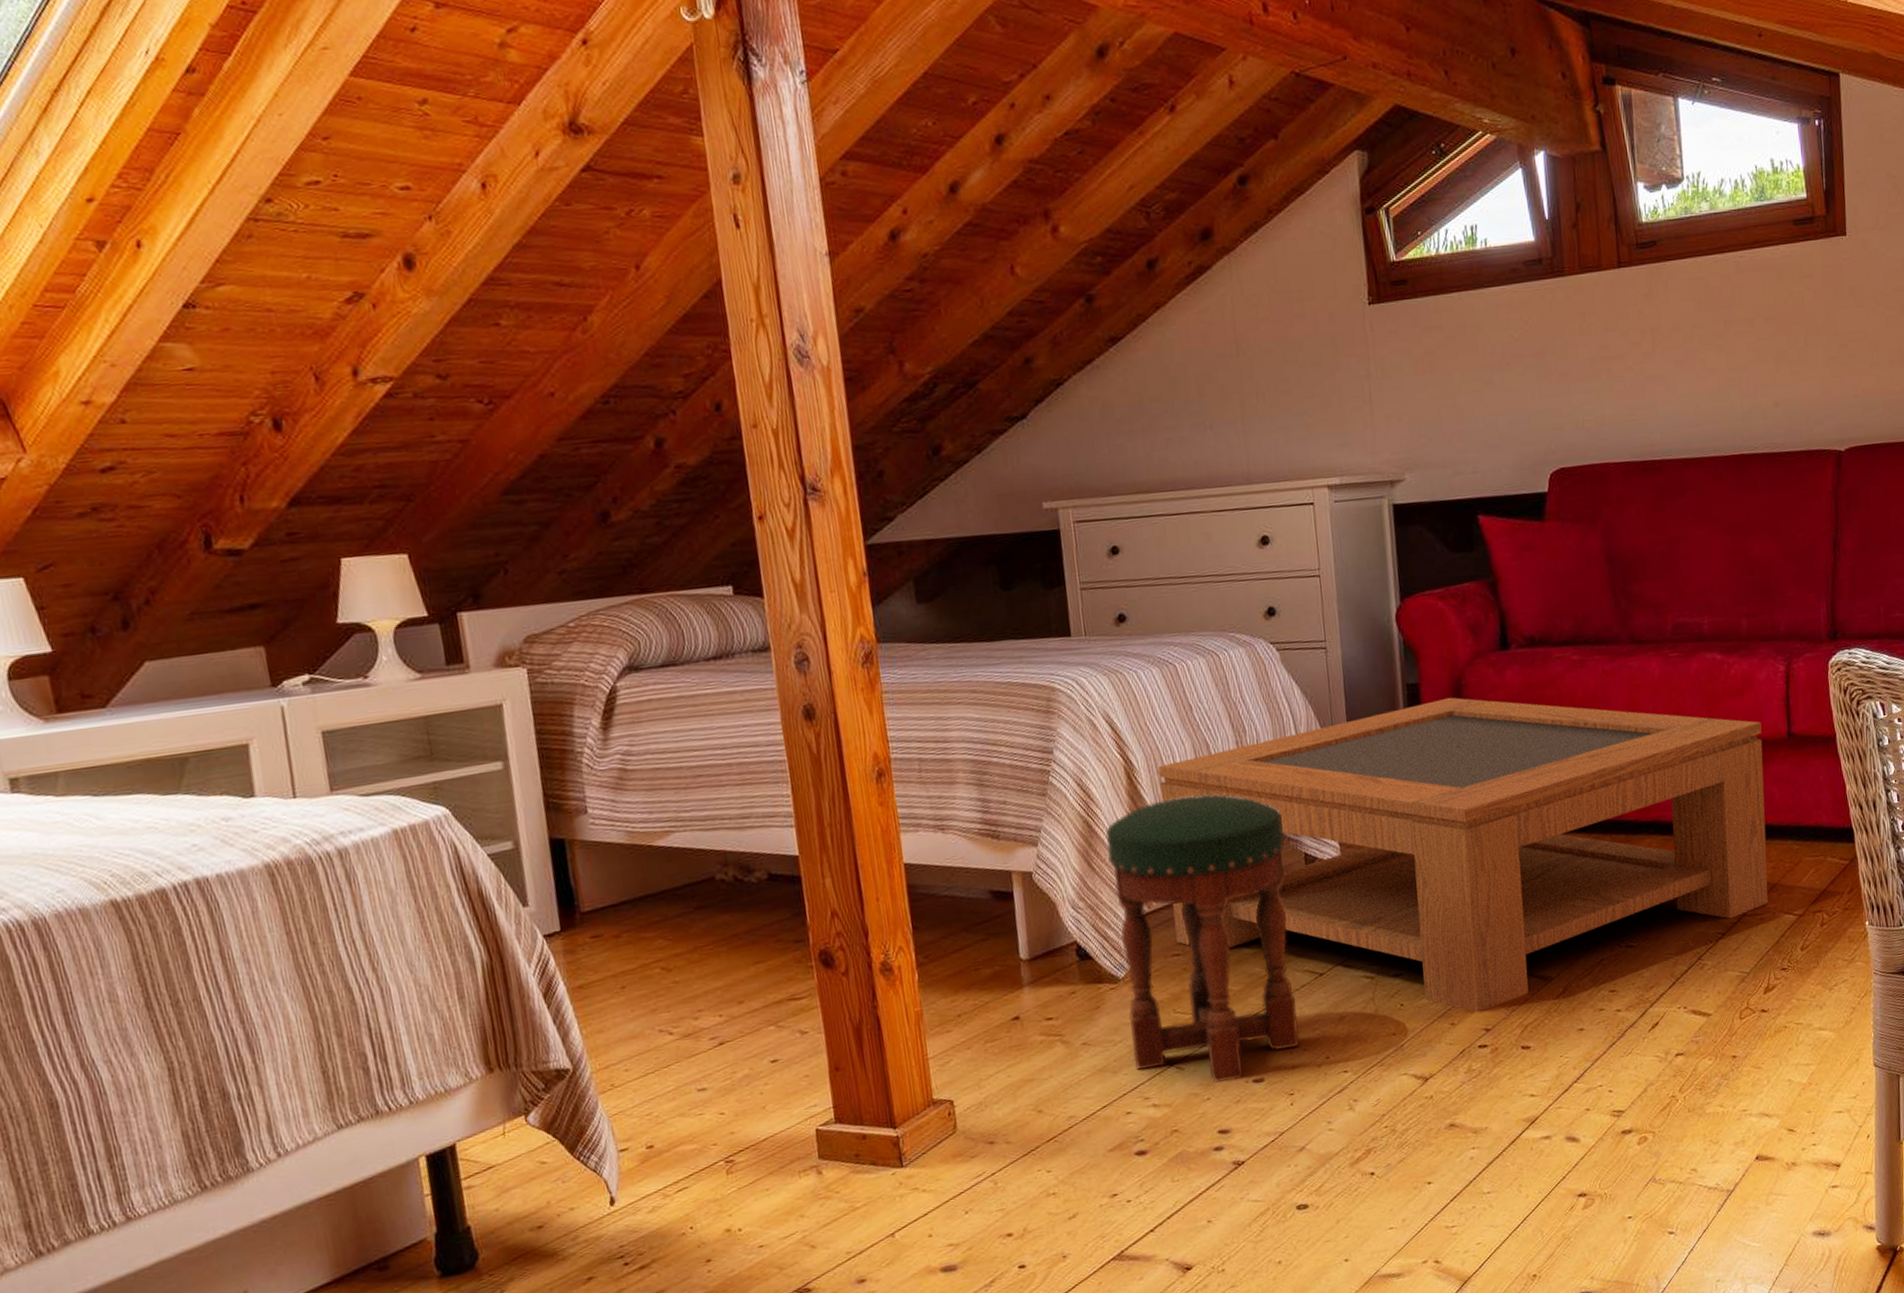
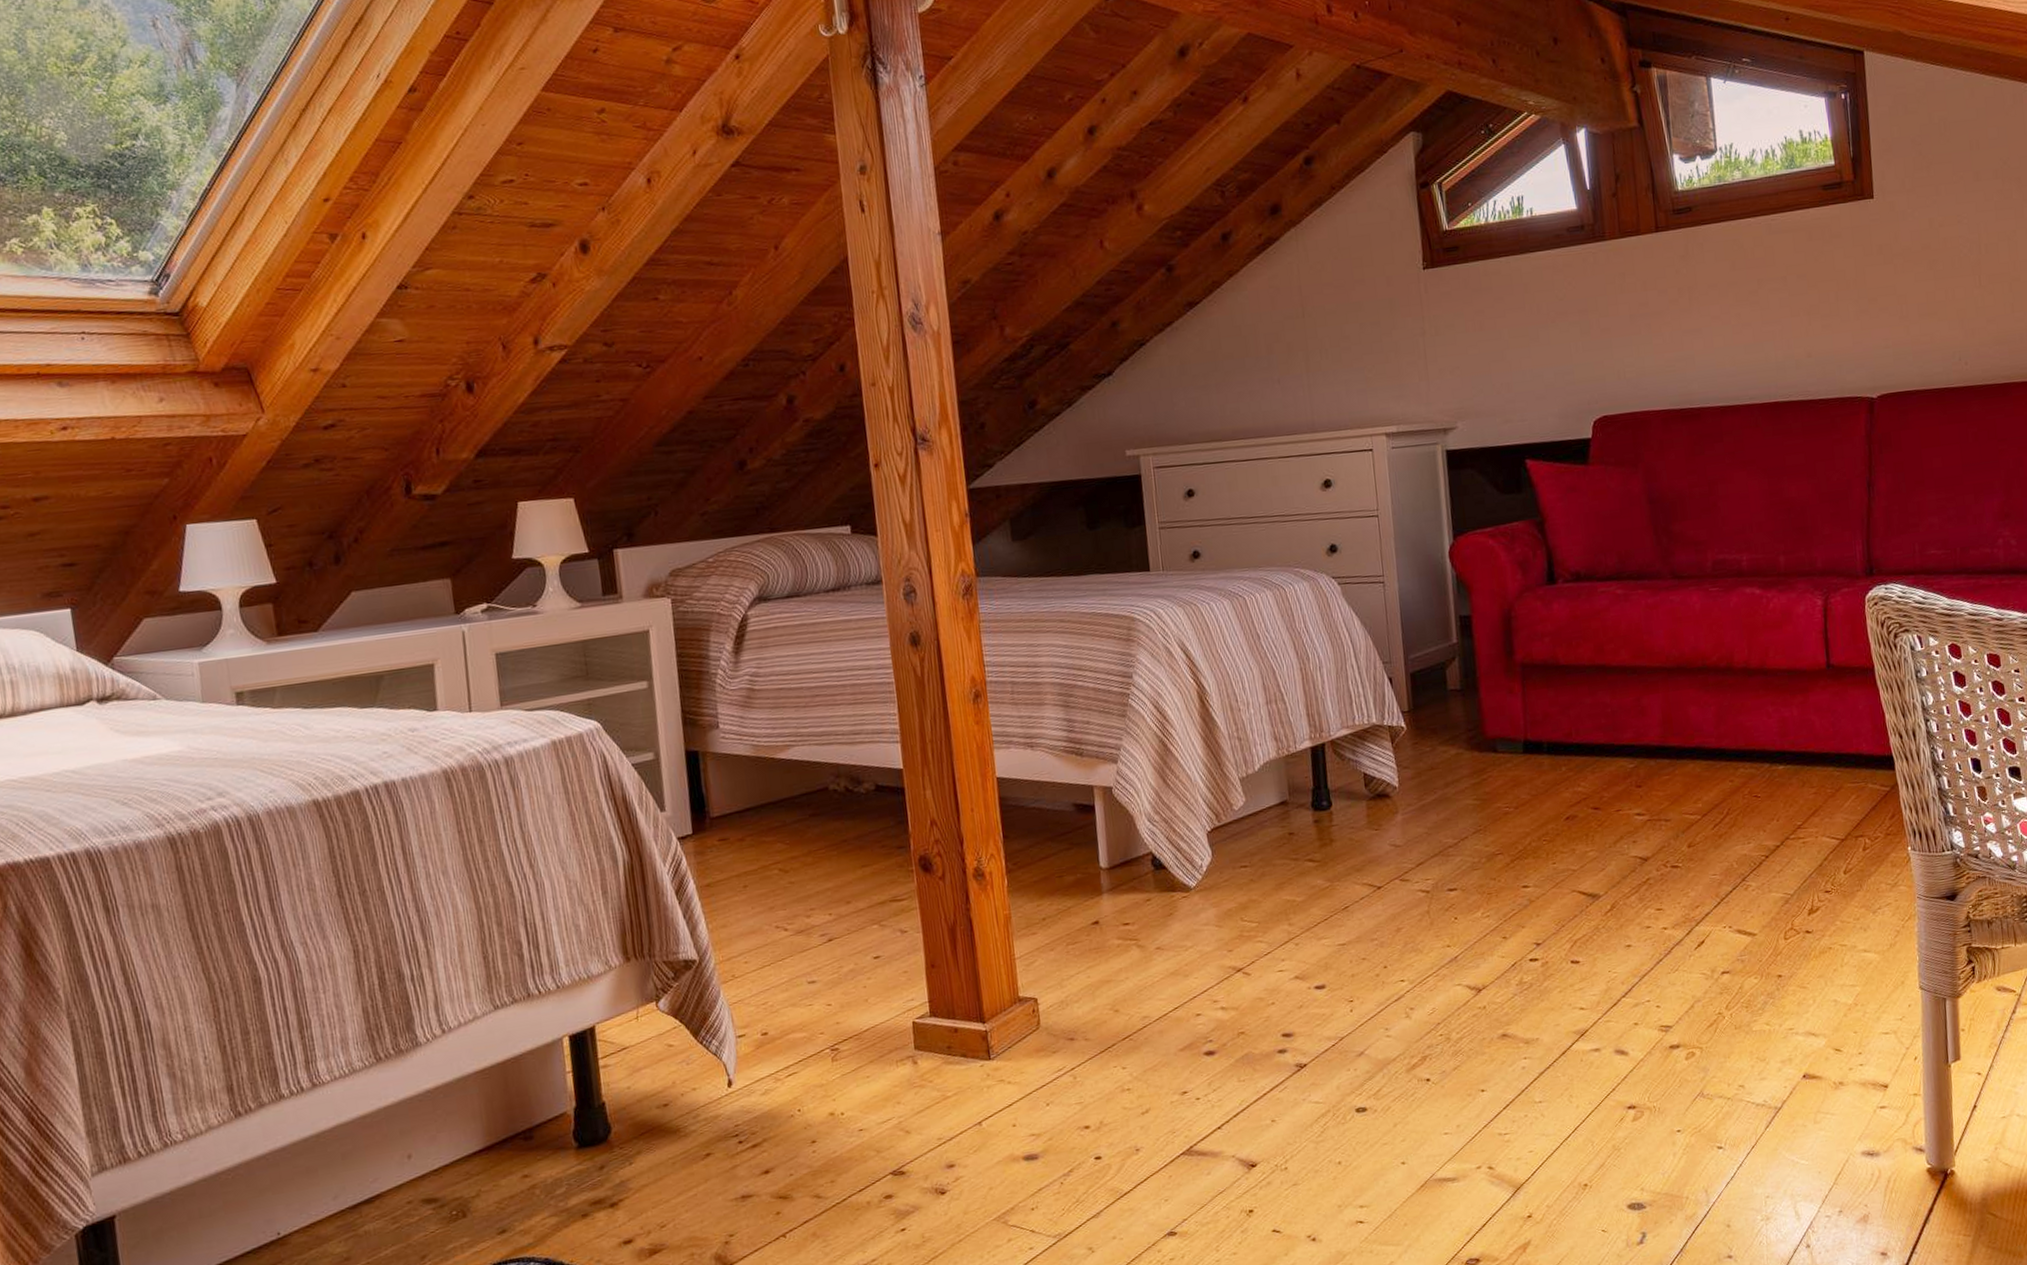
stool: present [1106,794,1300,1083] -> none [1180,717,1359,989]
coffee table: present [1159,697,1768,1012] -> none [1229,628,1811,927]

